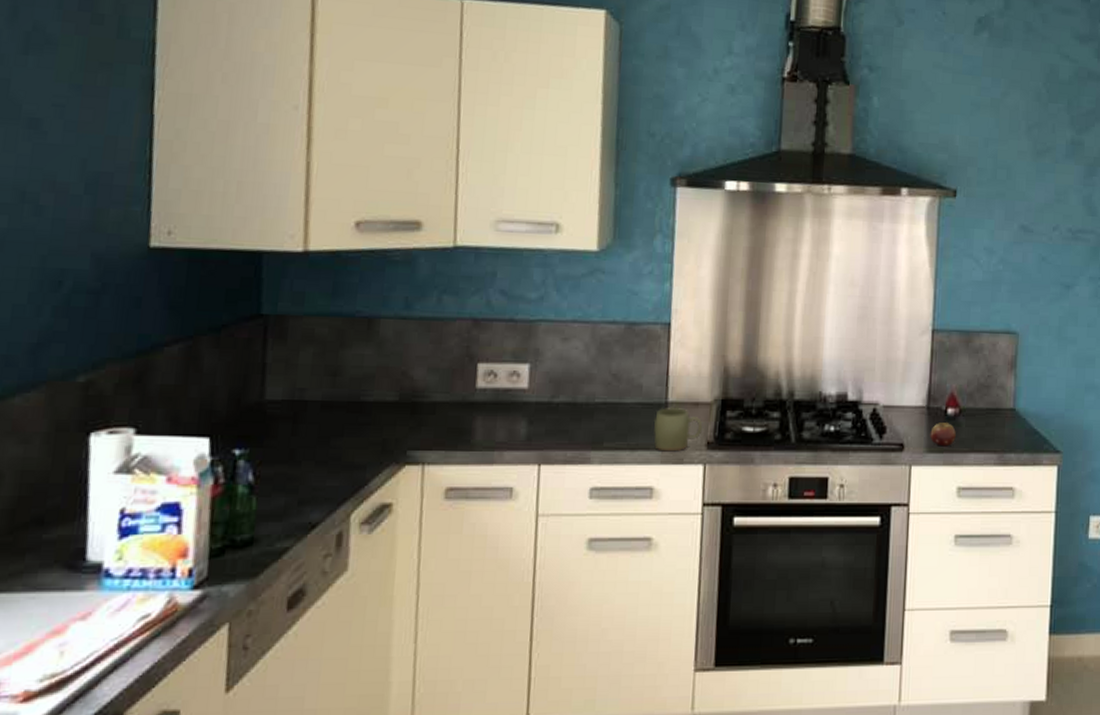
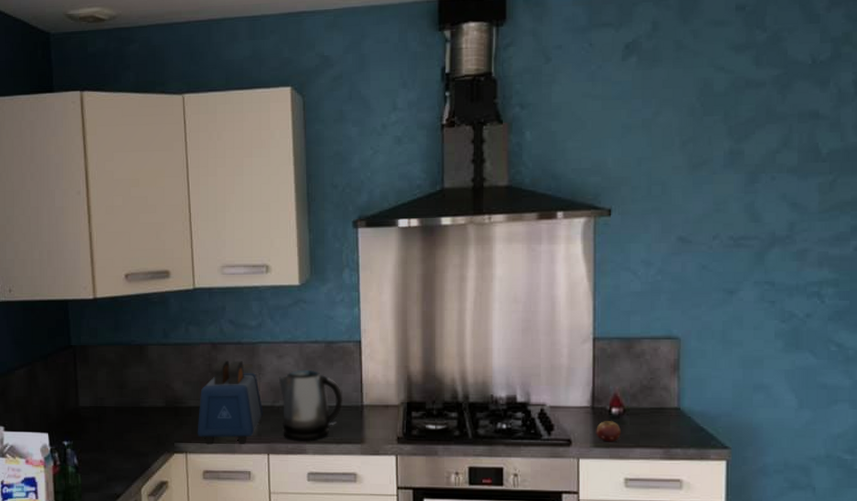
toaster: none [441,342,538,453] -> present [197,361,264,445]
kettle: none [561,356,644,446] -> present [278,369,344,440]
mug: present [653,406,703,452] -> none [353,409,393,445]

